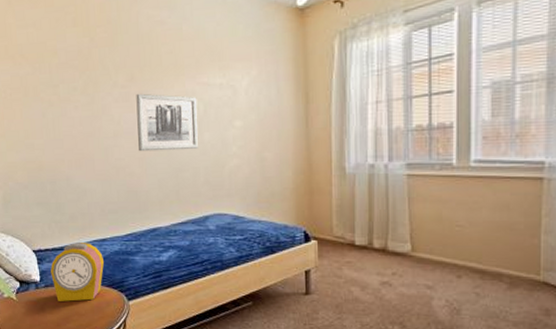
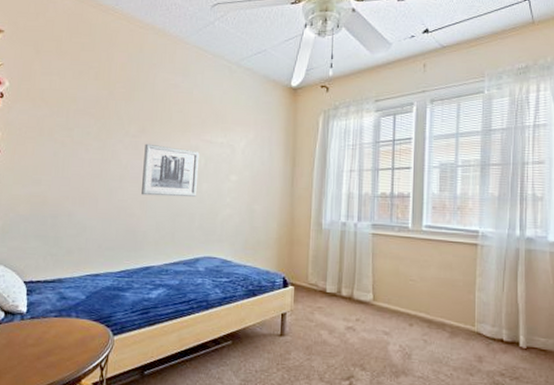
alarm clock: present [50,241,104,302] -> none [39,275,94,335]

